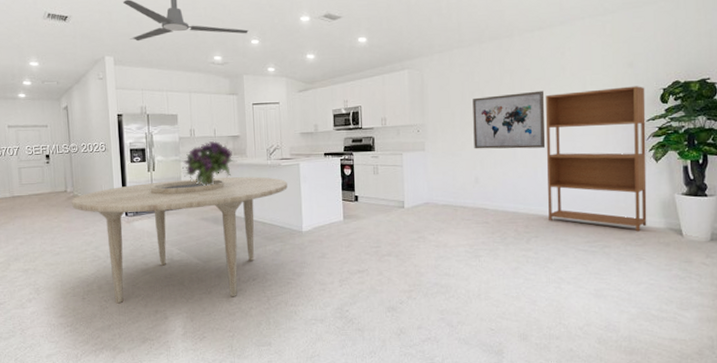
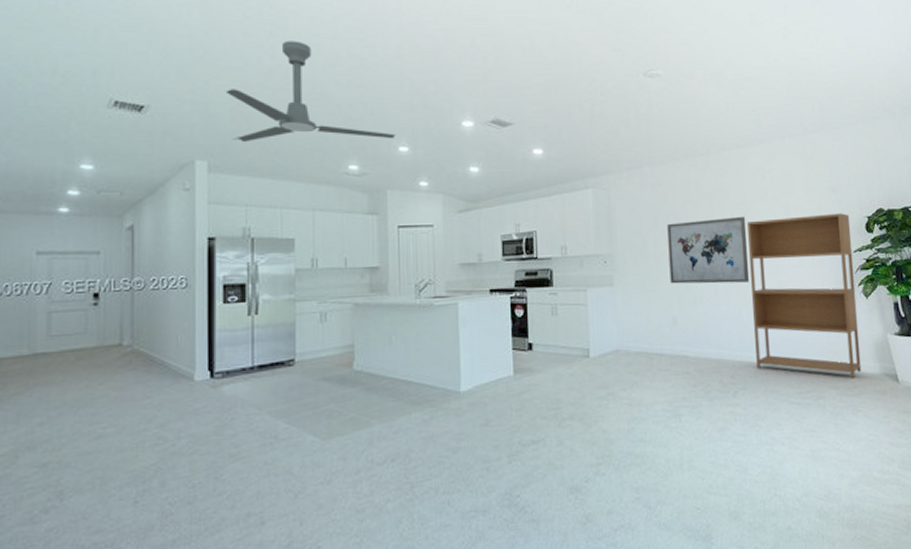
dining table: present [72,176,287,304] -> none [129,320,441,507]
bouquet: present [181,141,237,186] -> none [296,274,375,334]

